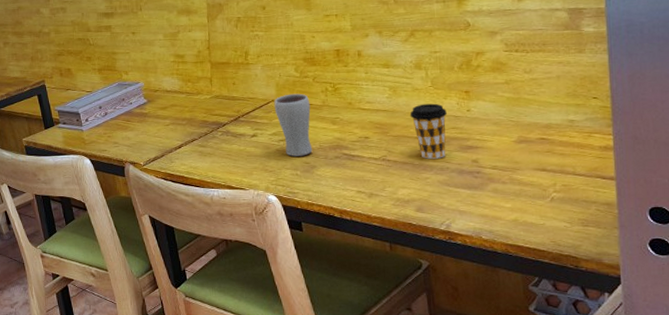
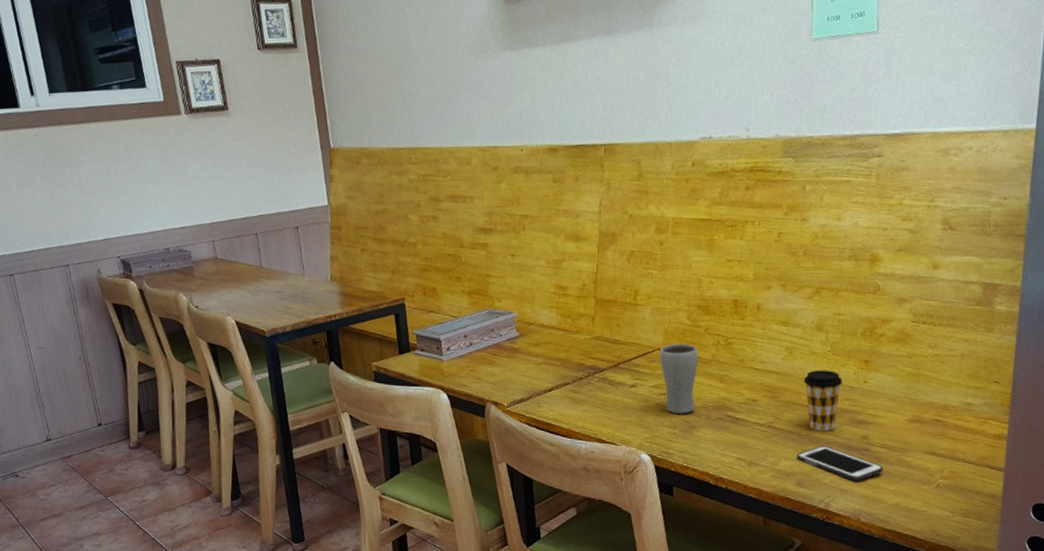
cell phone: none [412,172,498,202] -> present [796,445,884,481]

